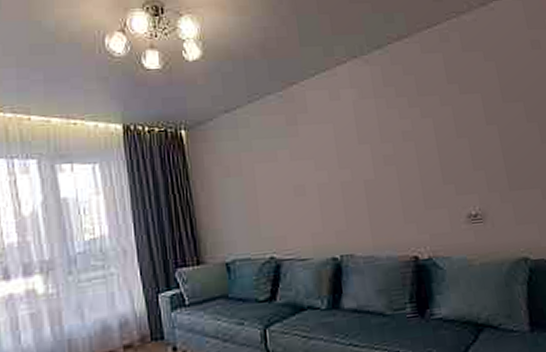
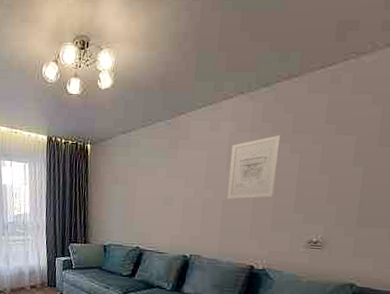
wall art: none [358,99,417,178] -> present [227,134,281,199]

